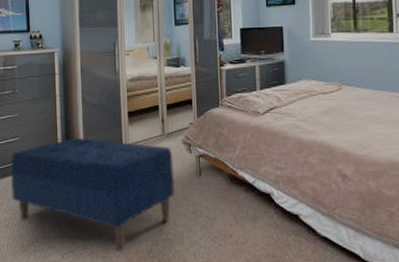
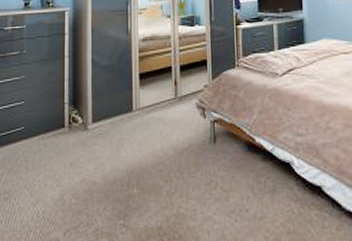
bench: present [10,137,176,252] -> none [12,101,188,229]

